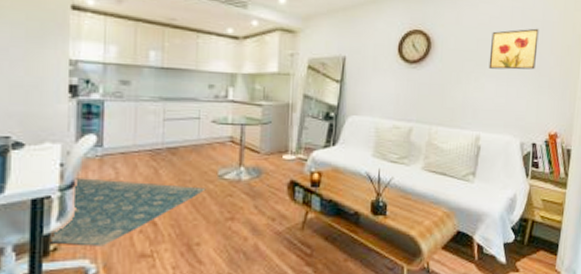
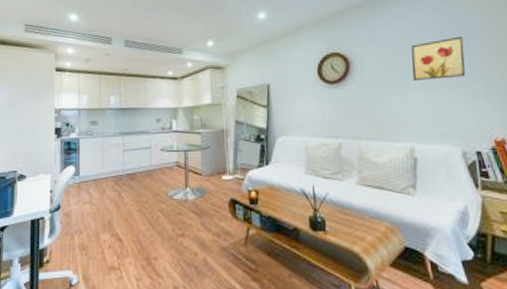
rug: present [48,178,206,247] -> none [43,202,159,259]

